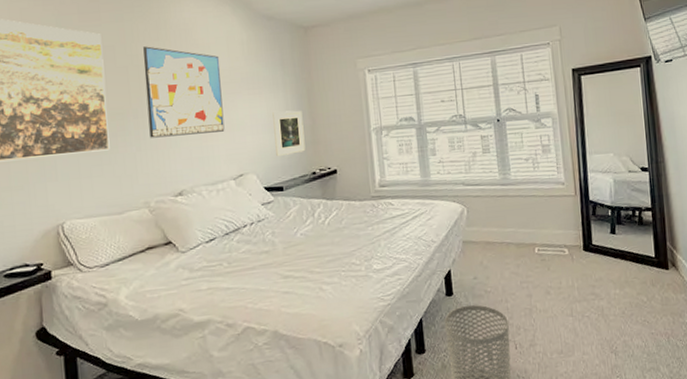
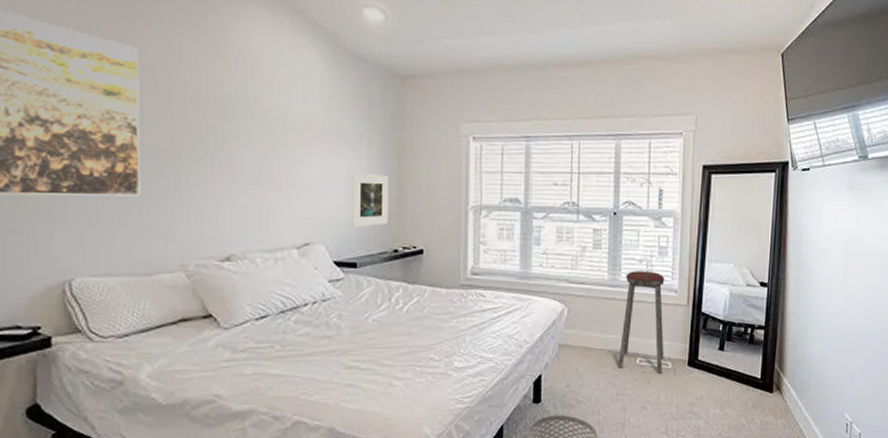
wall art: present [143,46,225,138] -> none [193,72,292,190]
music stool: none [515,167,560,261] -> present [618,271,665,375]

